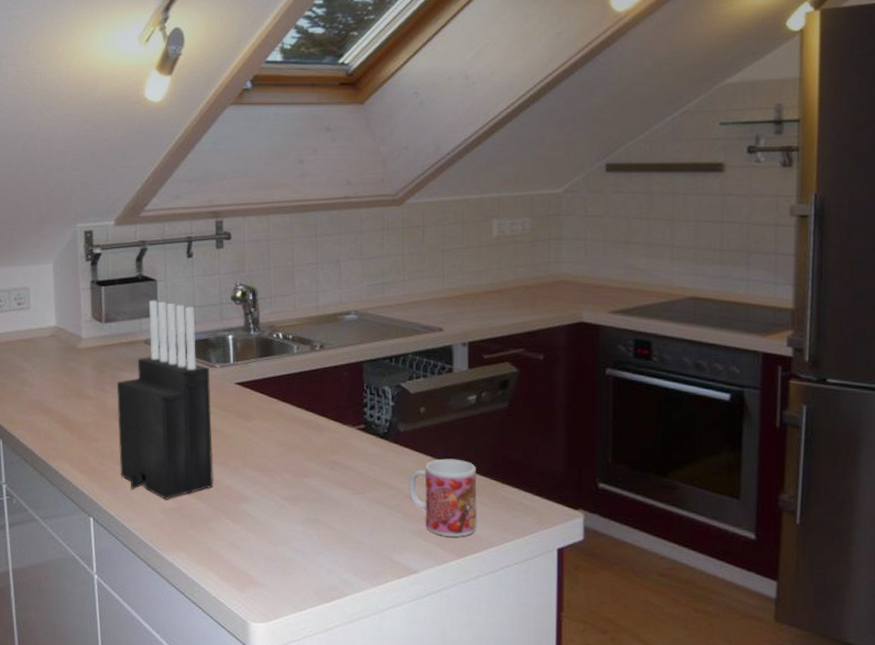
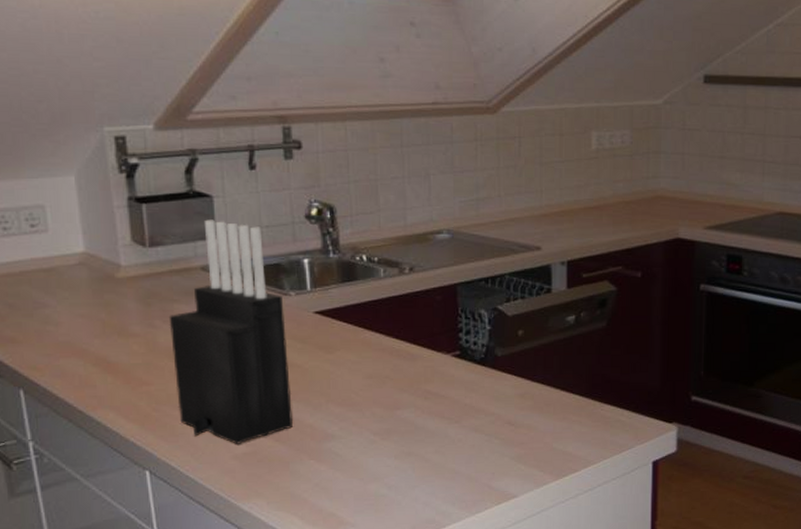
mug: present [408,458,477,537] -> none [507,381,576,459]

